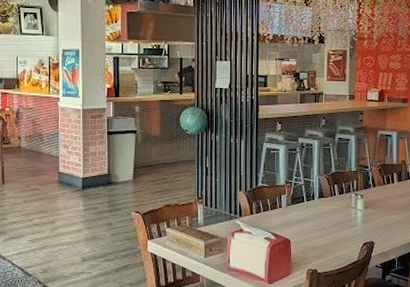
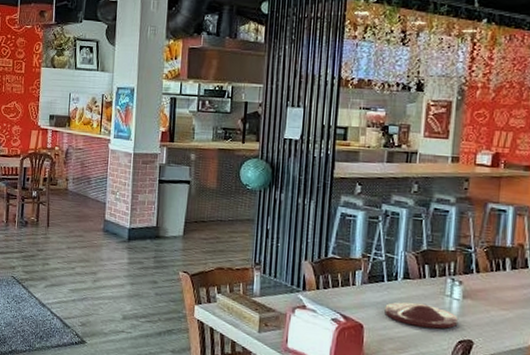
plate: none [306,216,363,235] -> present [384,302,459,329]

